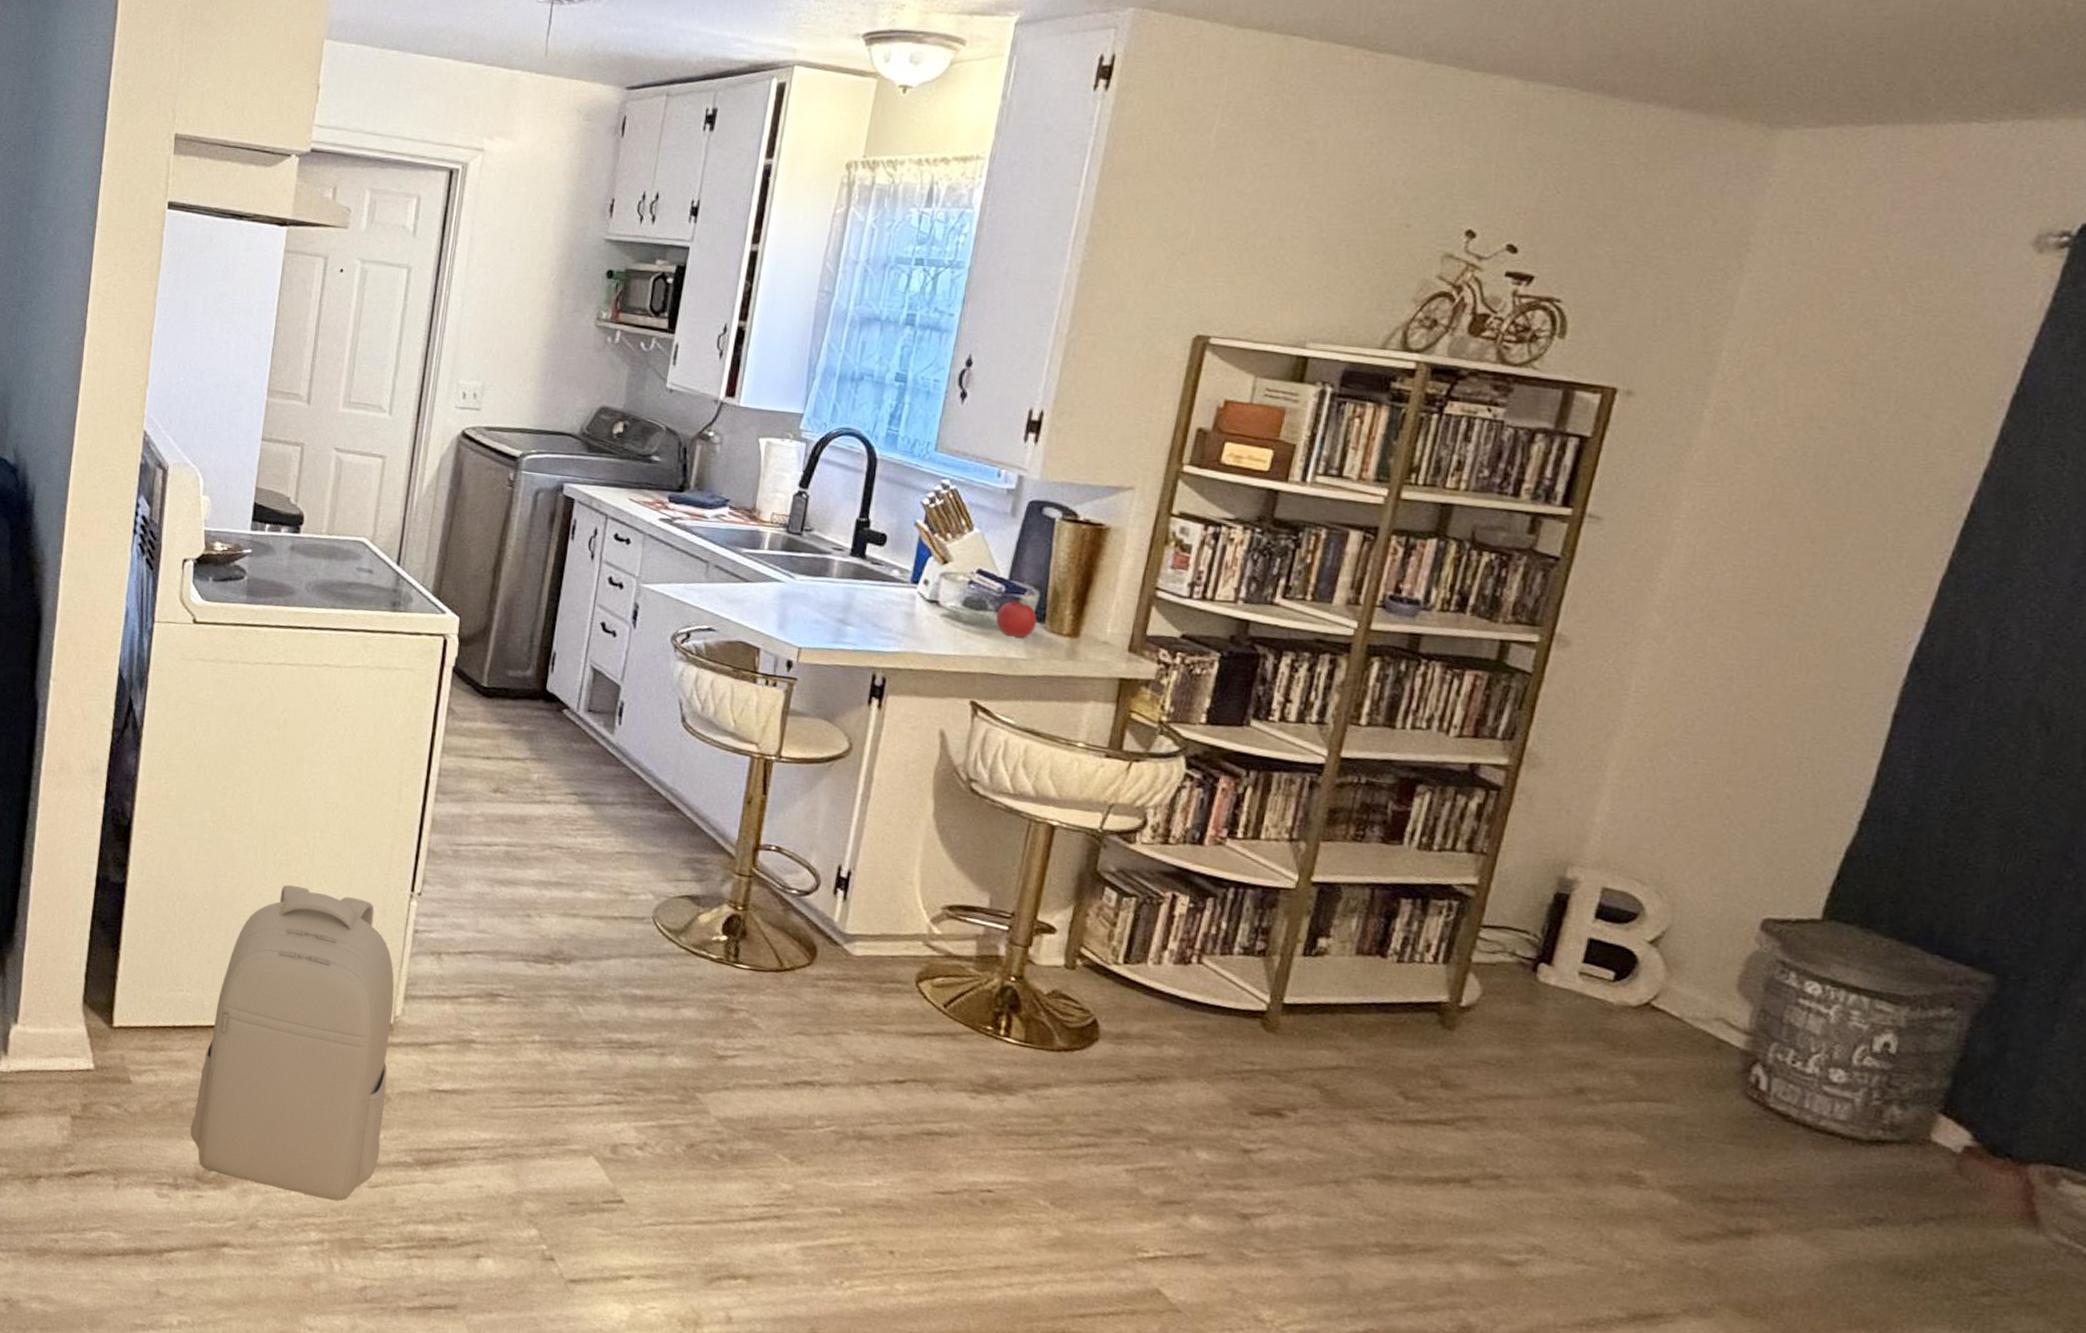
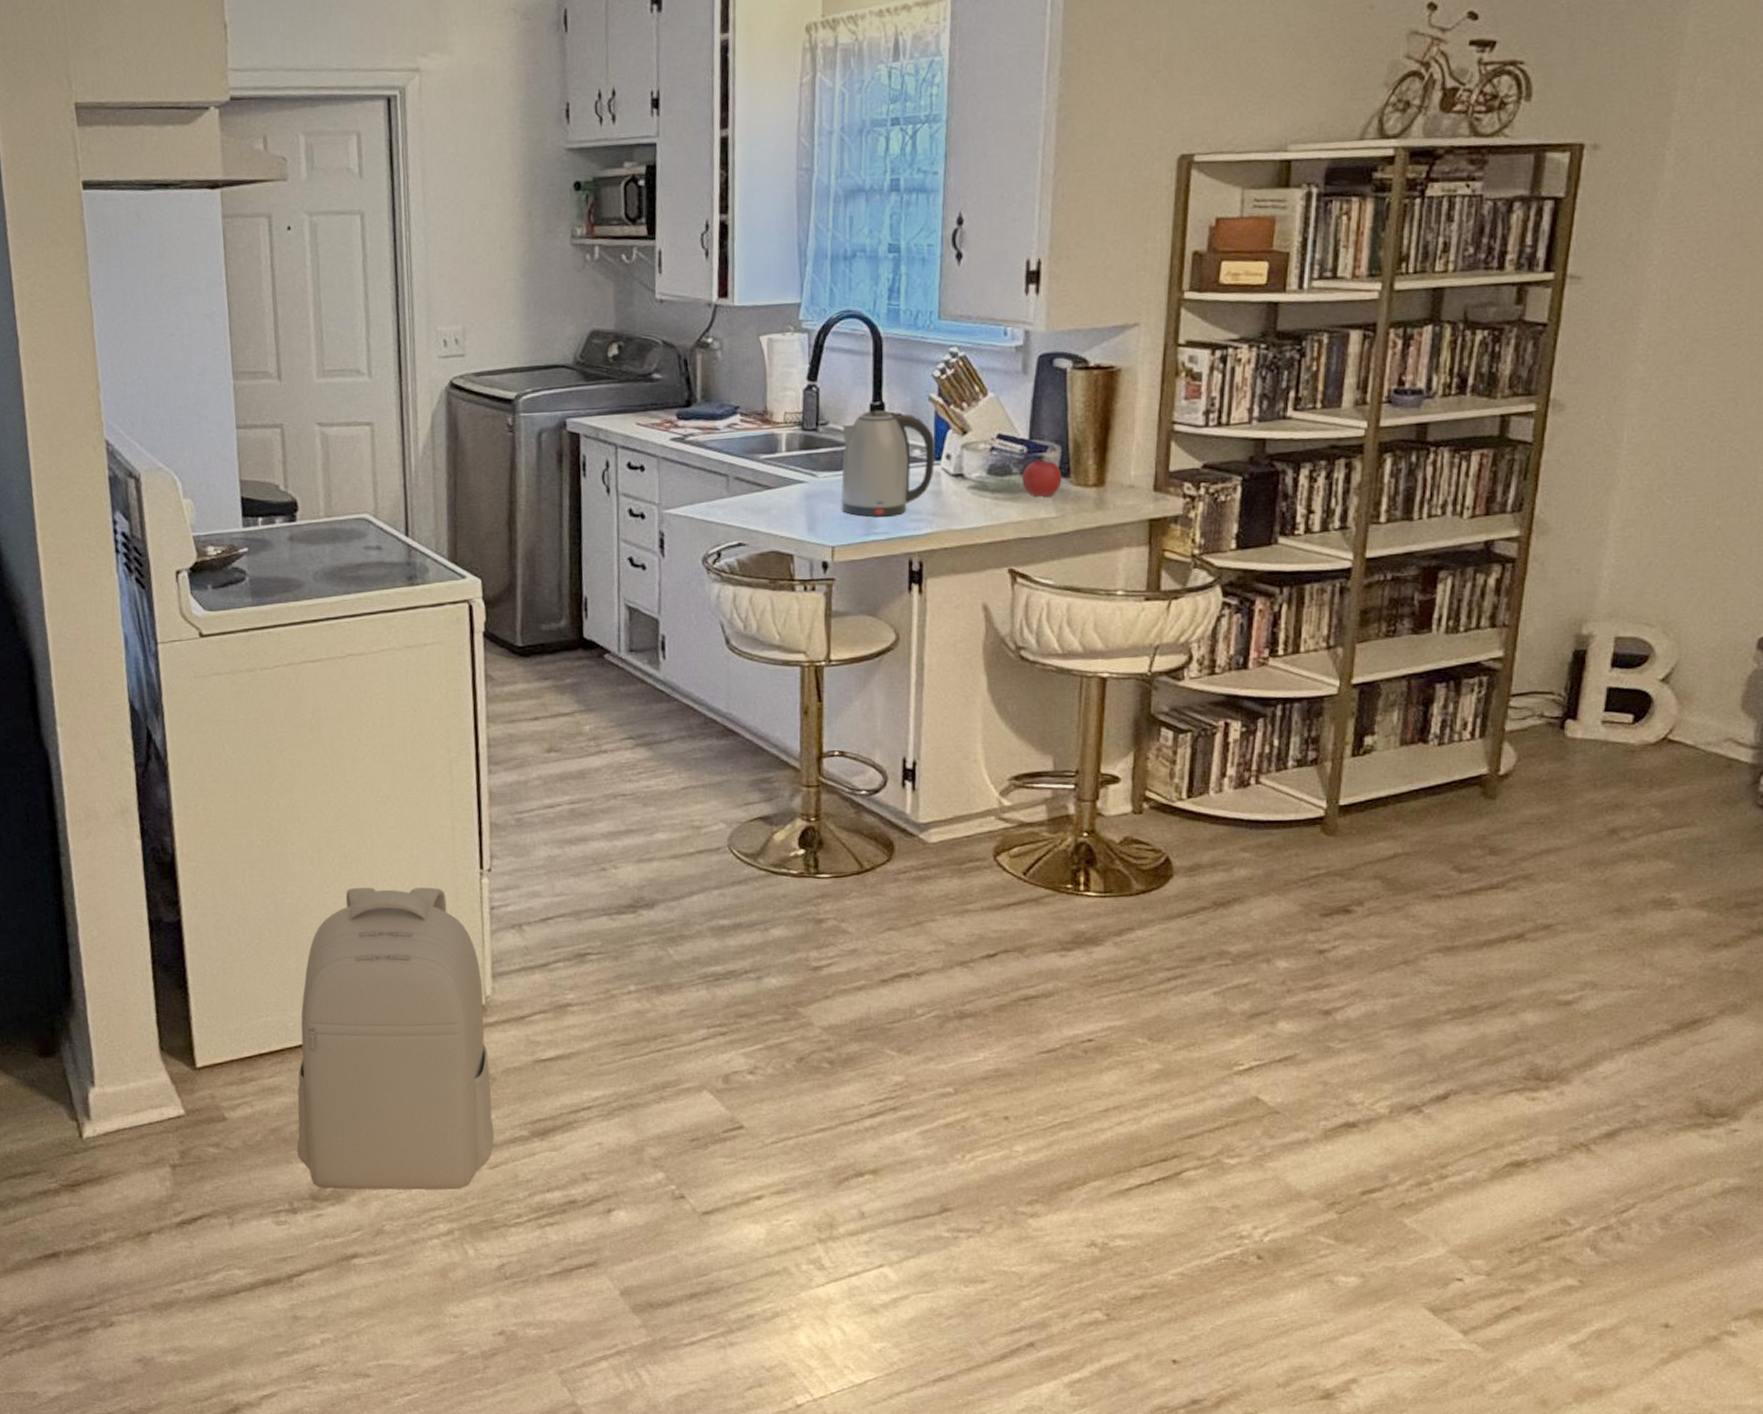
kettle: none [813,525,915,629] -> present [841,410,936,517]

